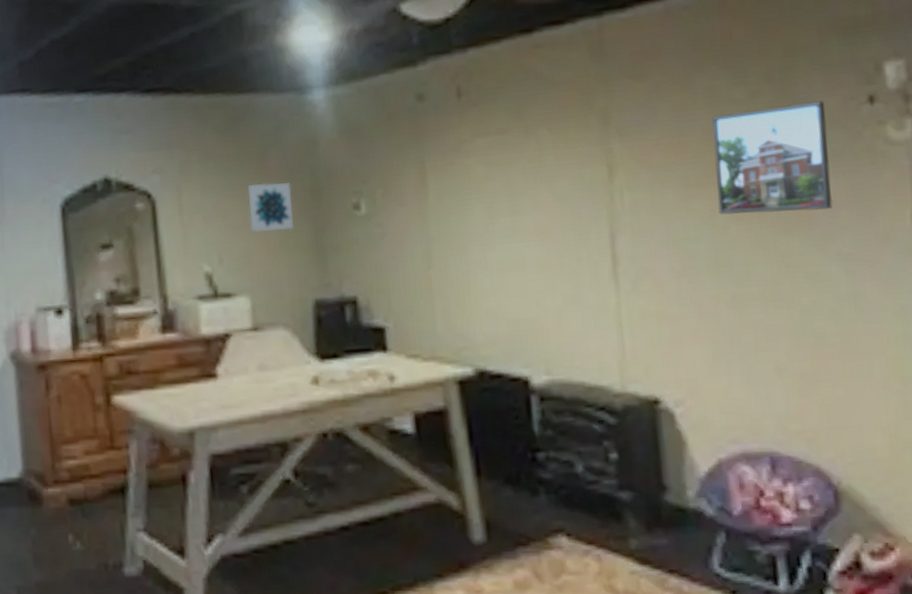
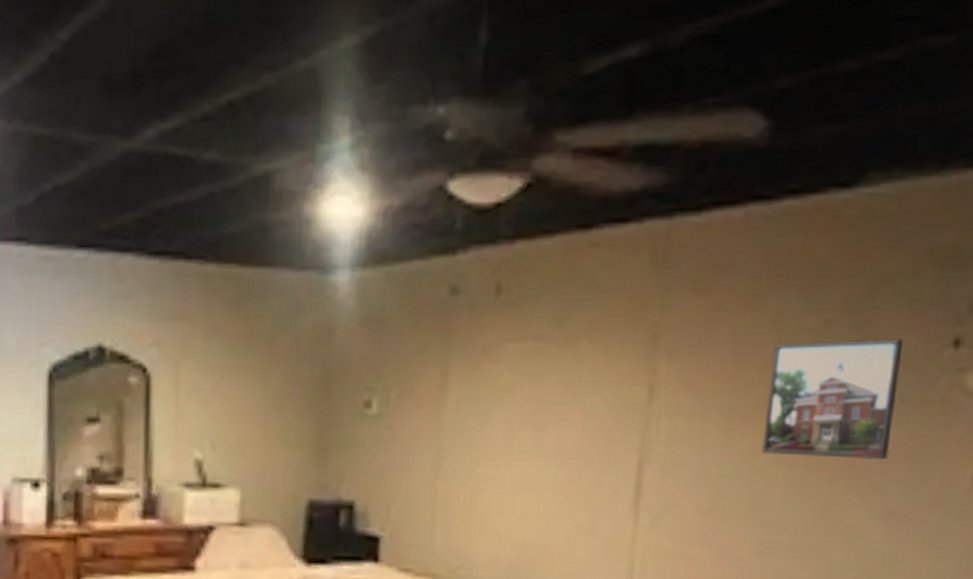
wall art: present [248,183,295,233] -> none [250,368,299,422]

